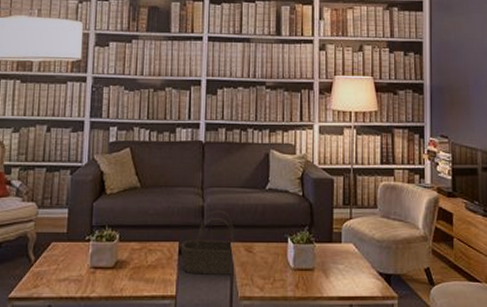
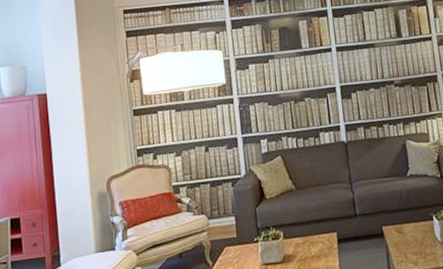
basket: present [180,210,239,275] -> none [338,199,389,259]

